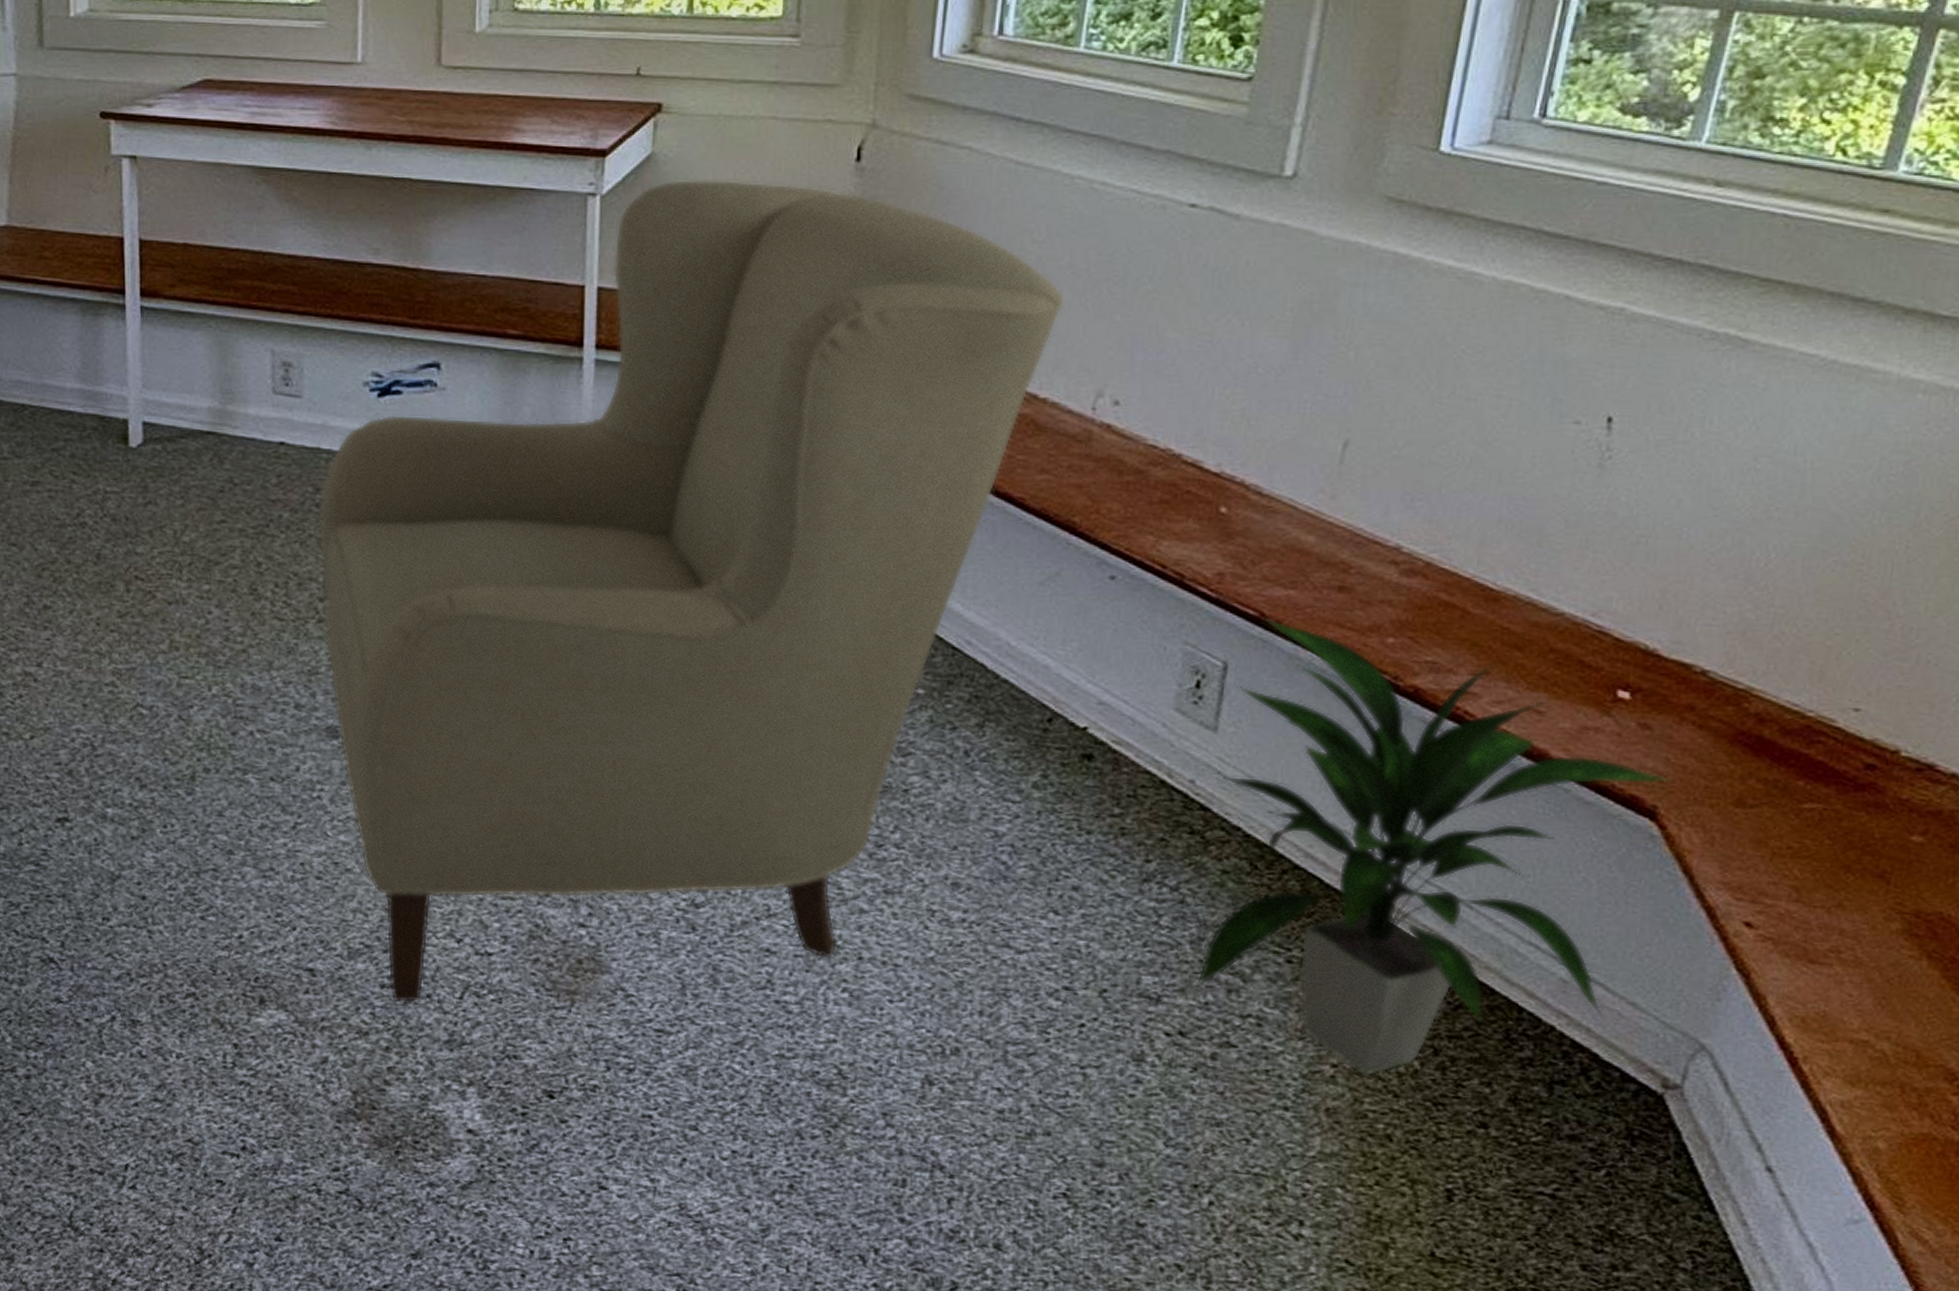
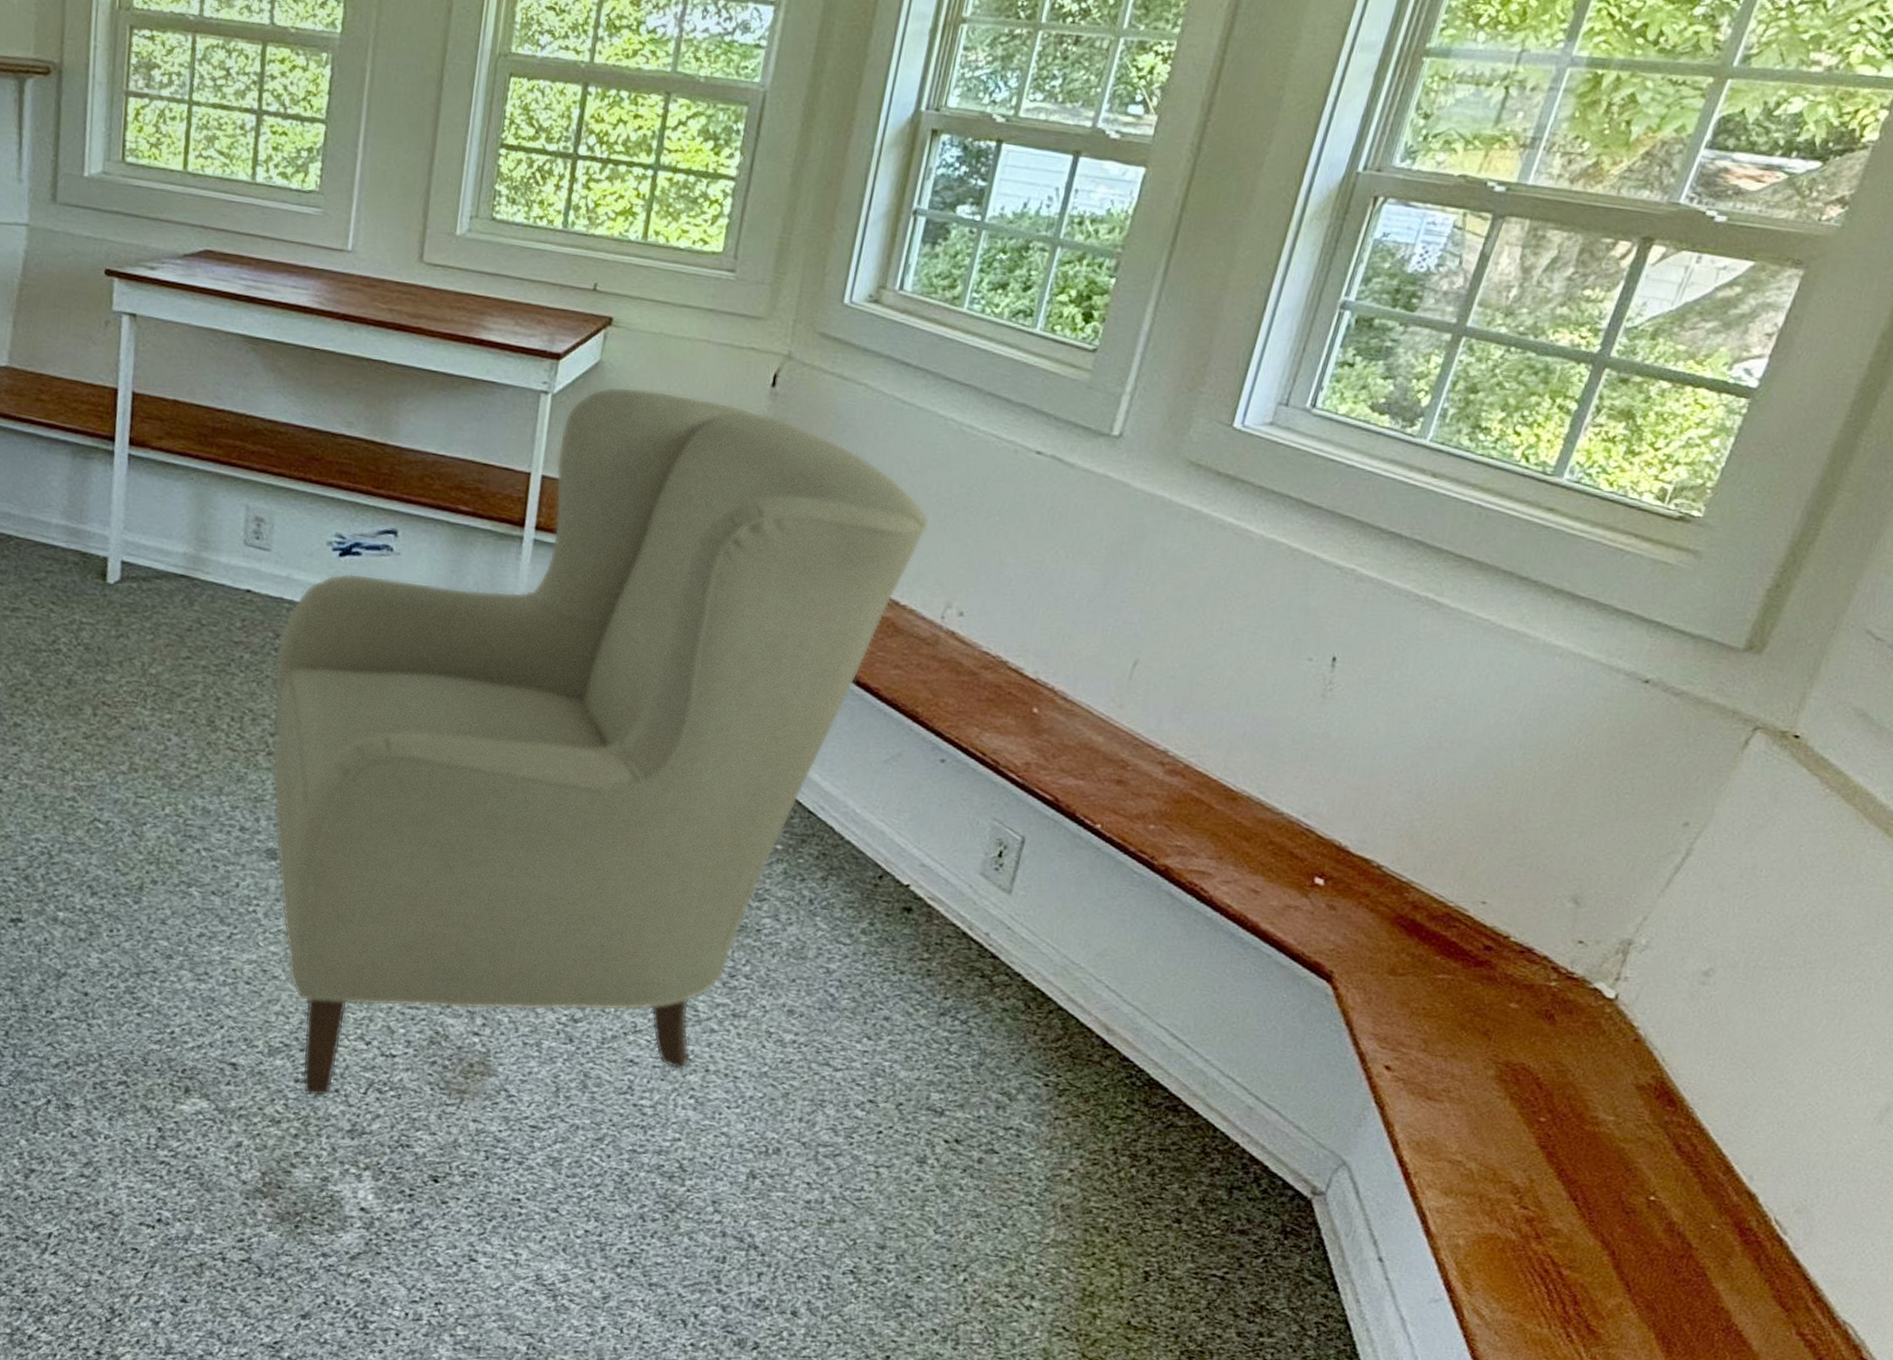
indoor plant: present [1195,617,1674,1077] -> none [971,801,1348,1180]

